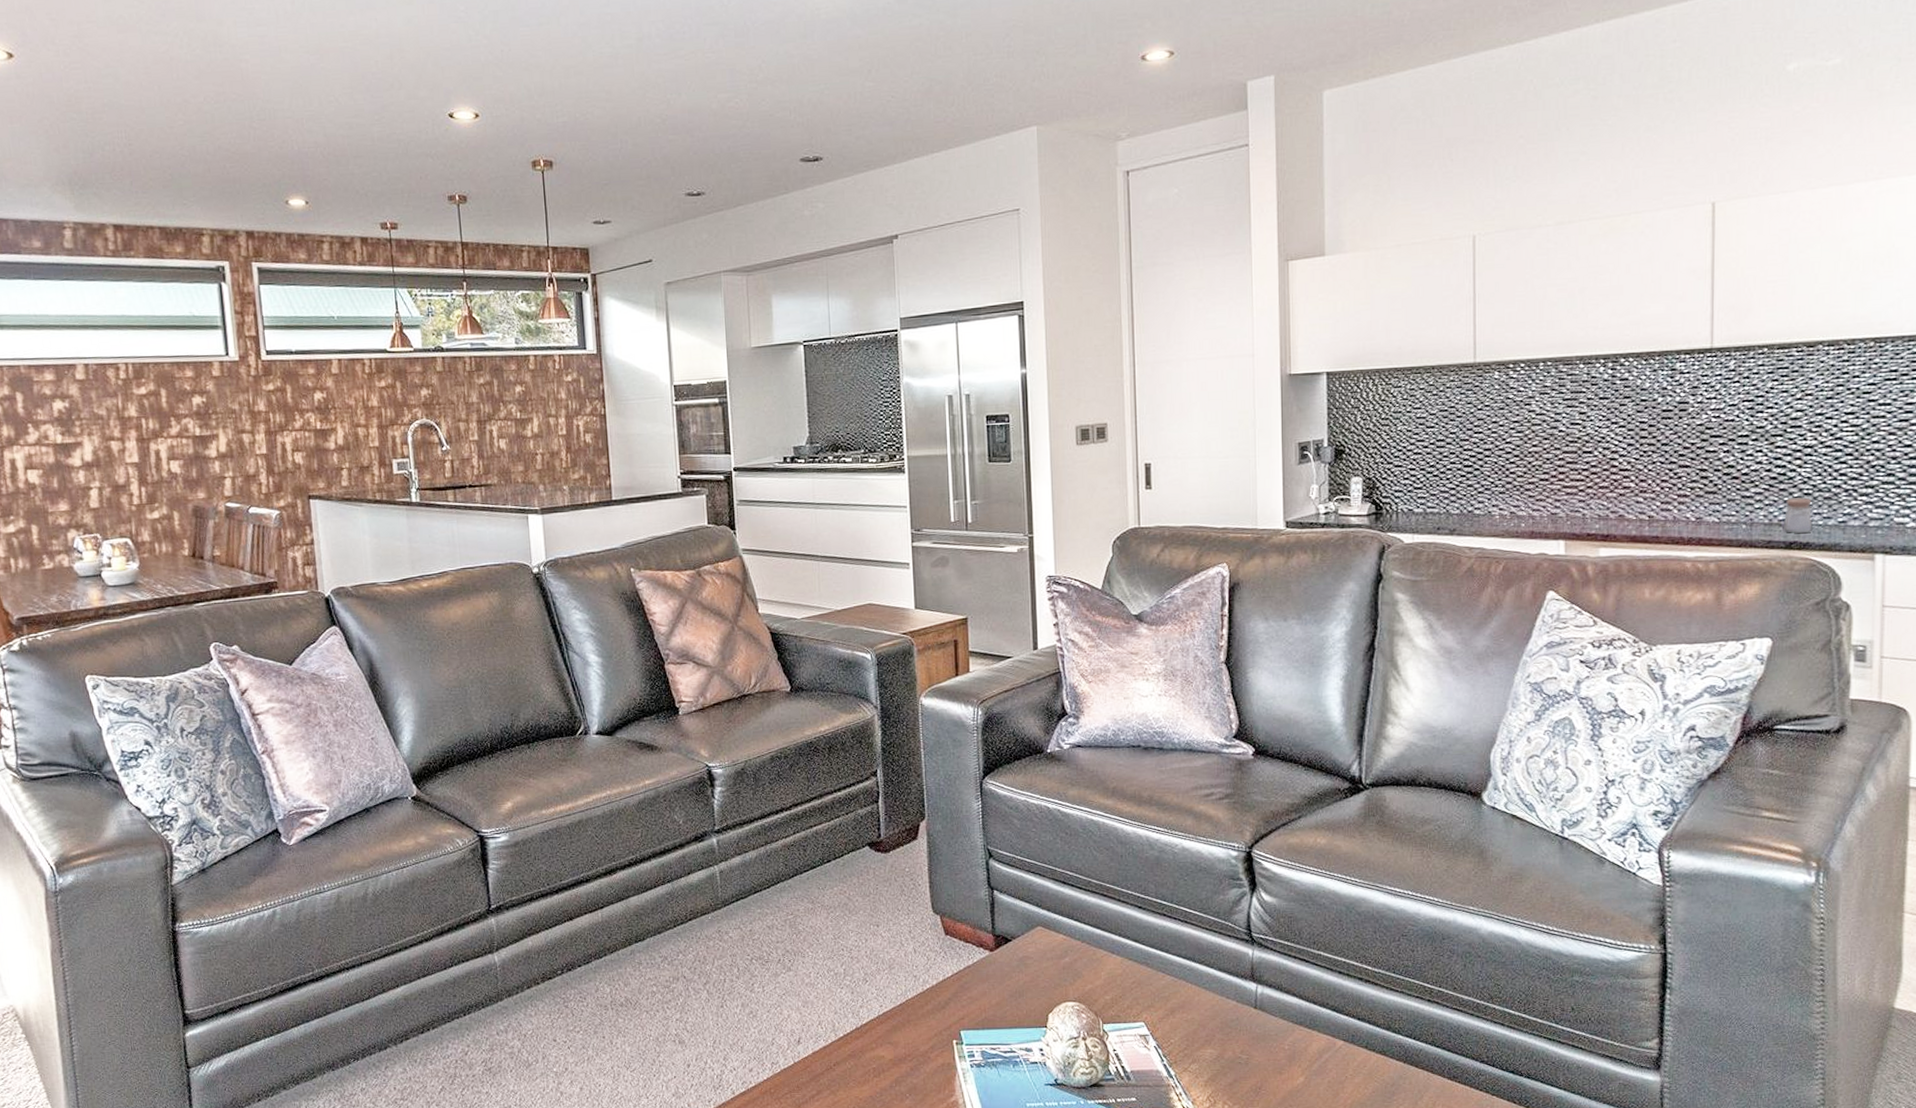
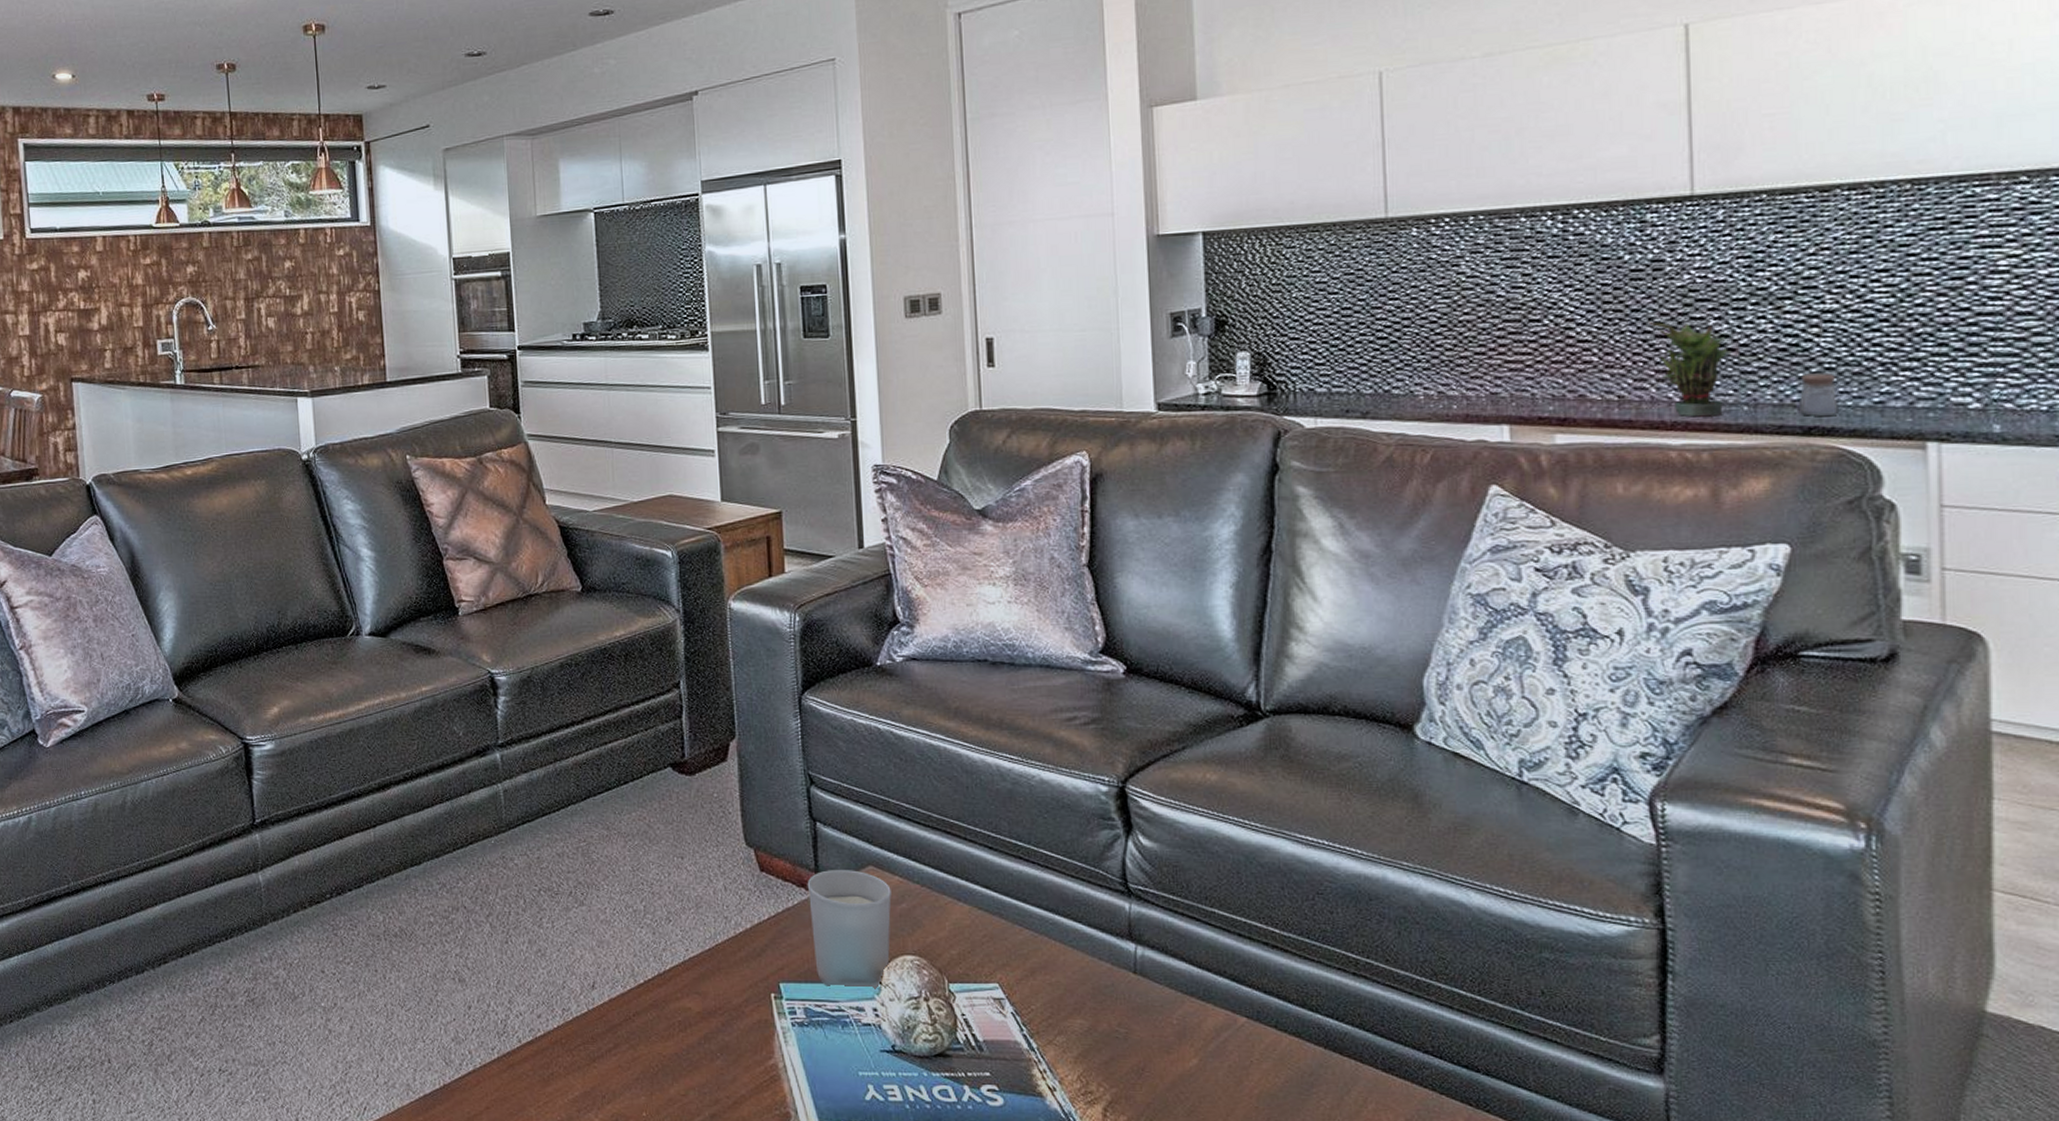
candle holder: none [985,930,1056,1034] -> present [807,869,892,989]
potted plant: none [1674,454,1736,534] -> present [1649,321,1732,417]

